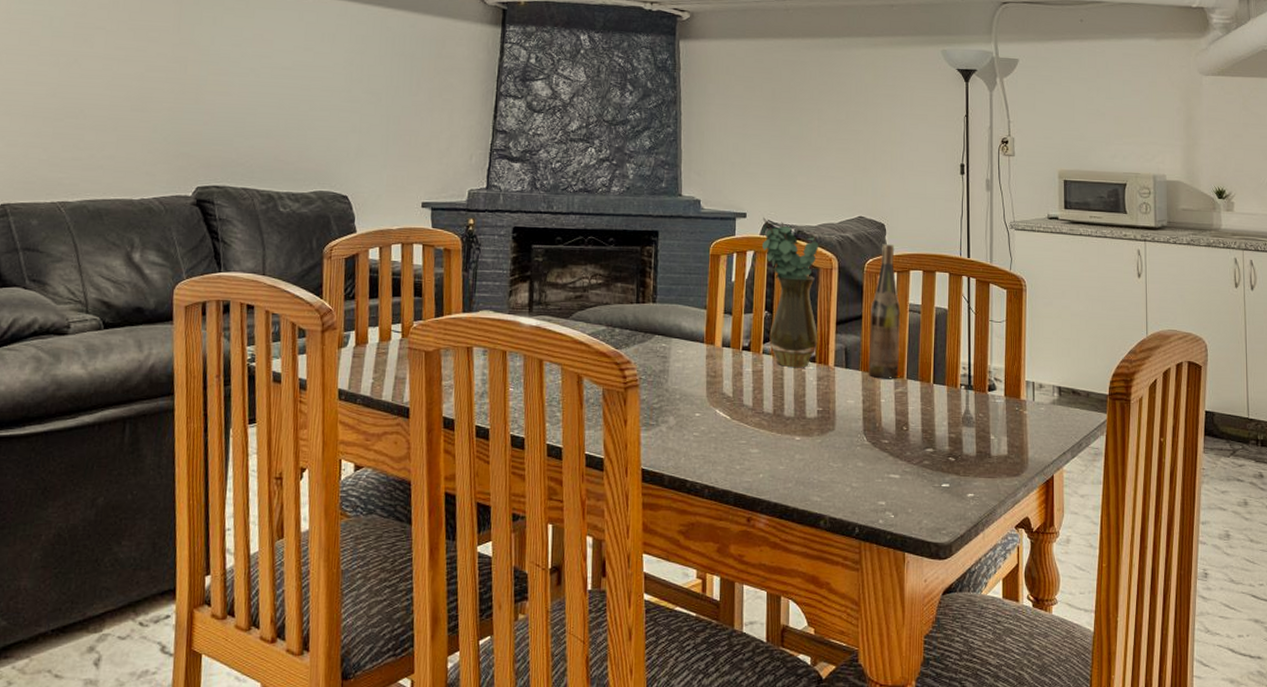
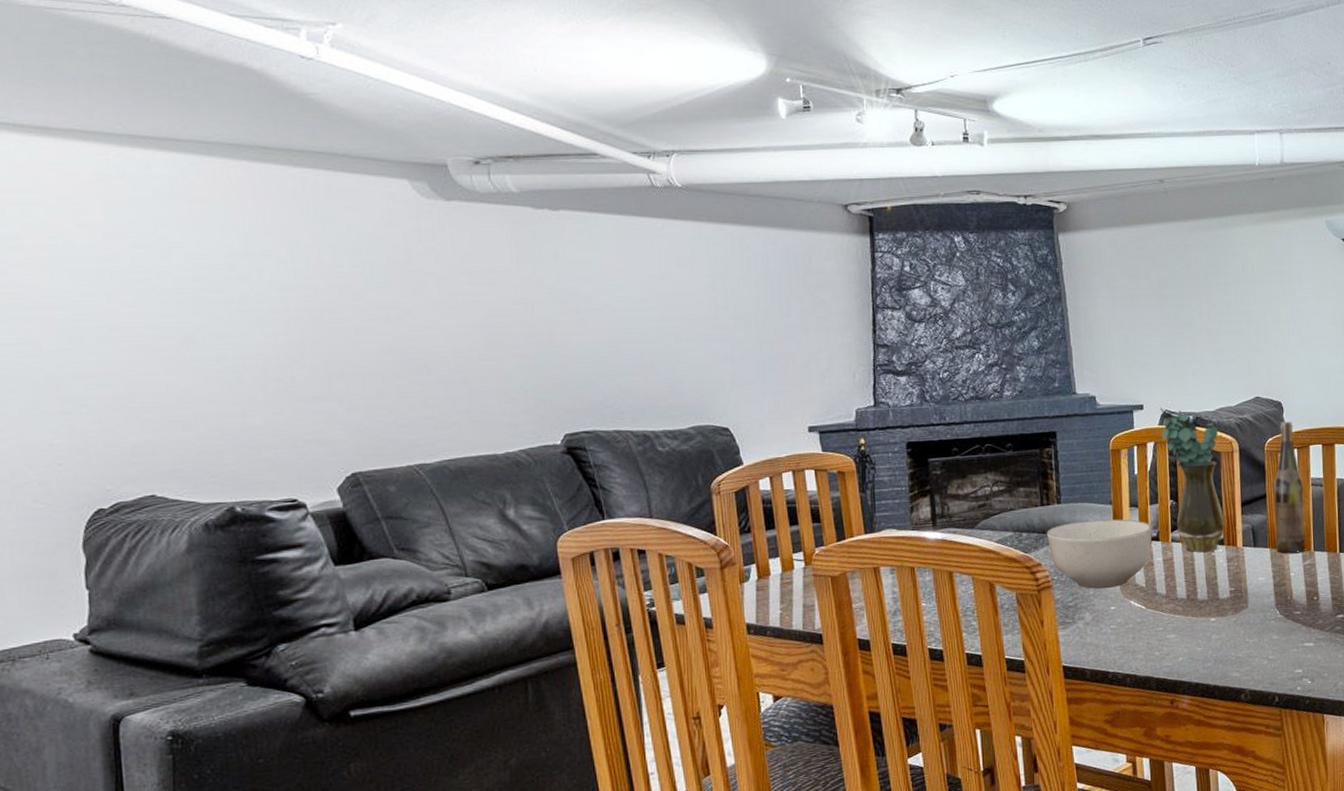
bowl: none [638,322,745,394] -> present [1046,518,1153,589]

